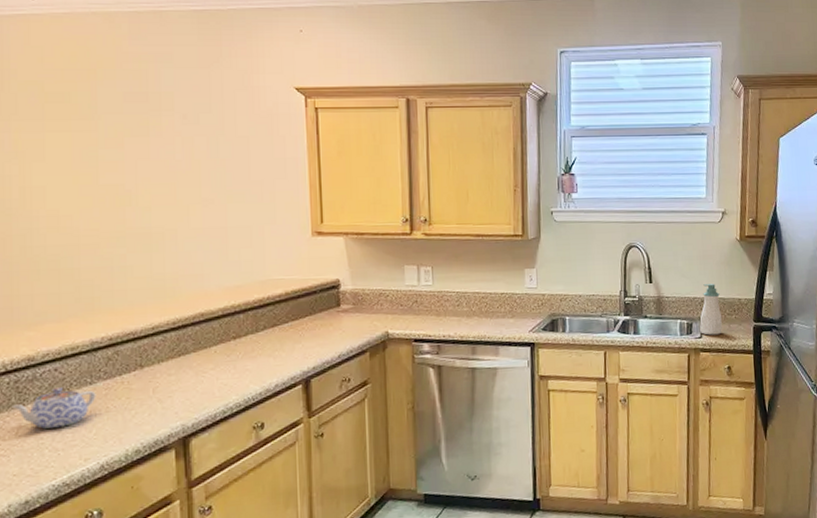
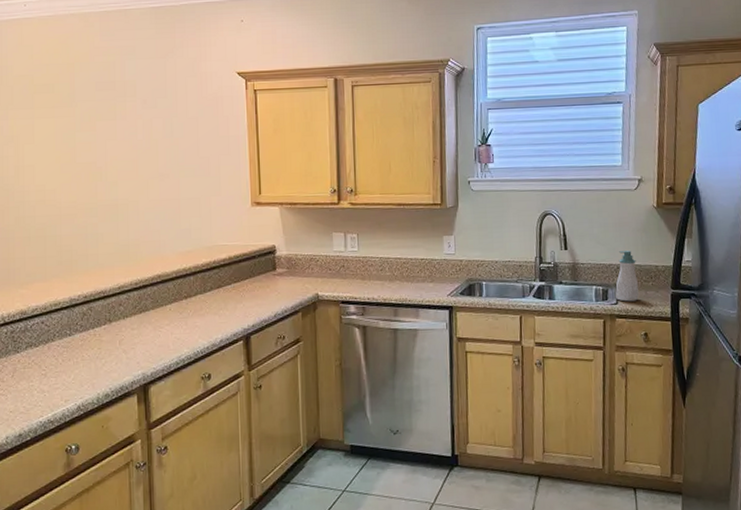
teapot: present [11,387,96,429] -> none [8,338,74,373]

